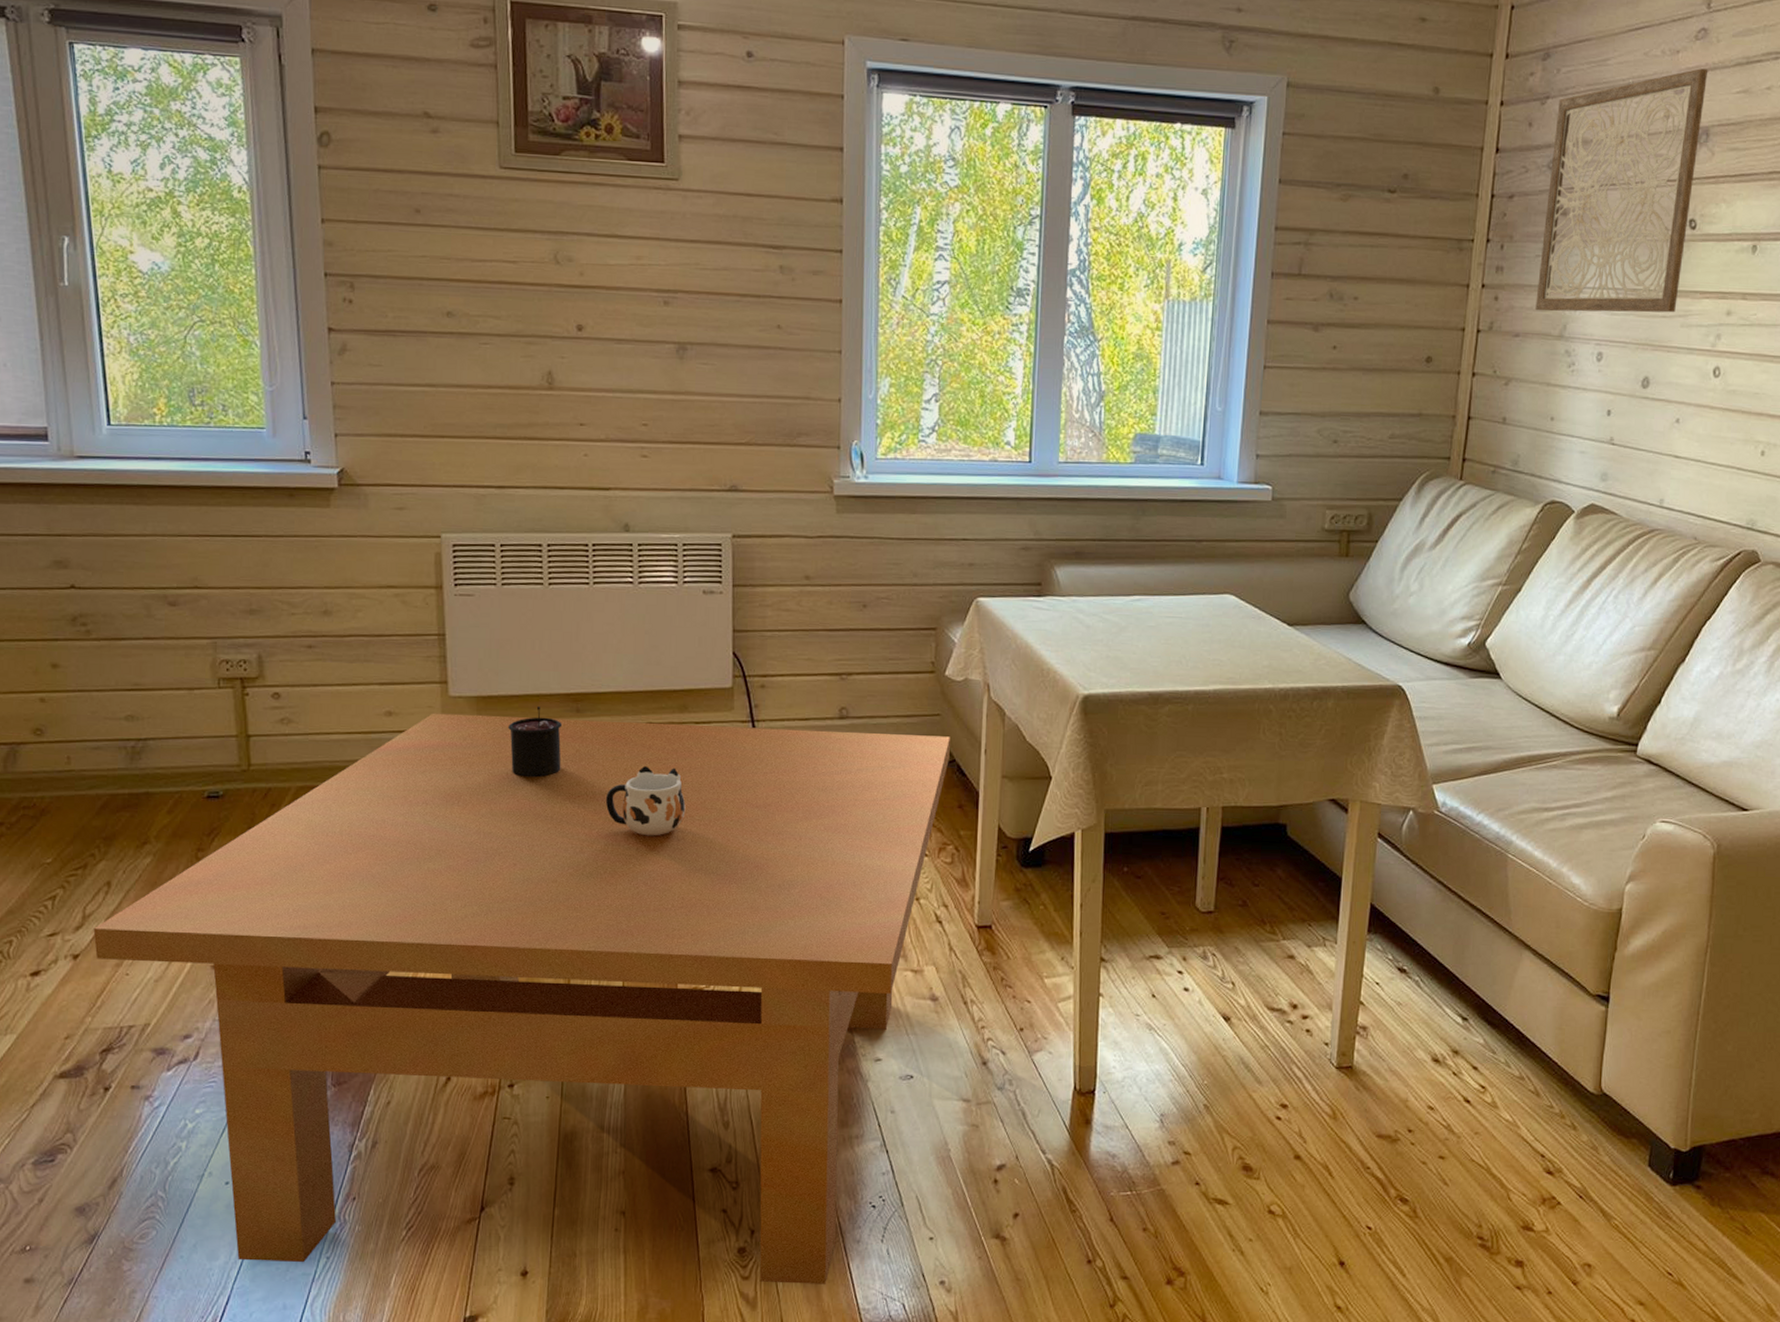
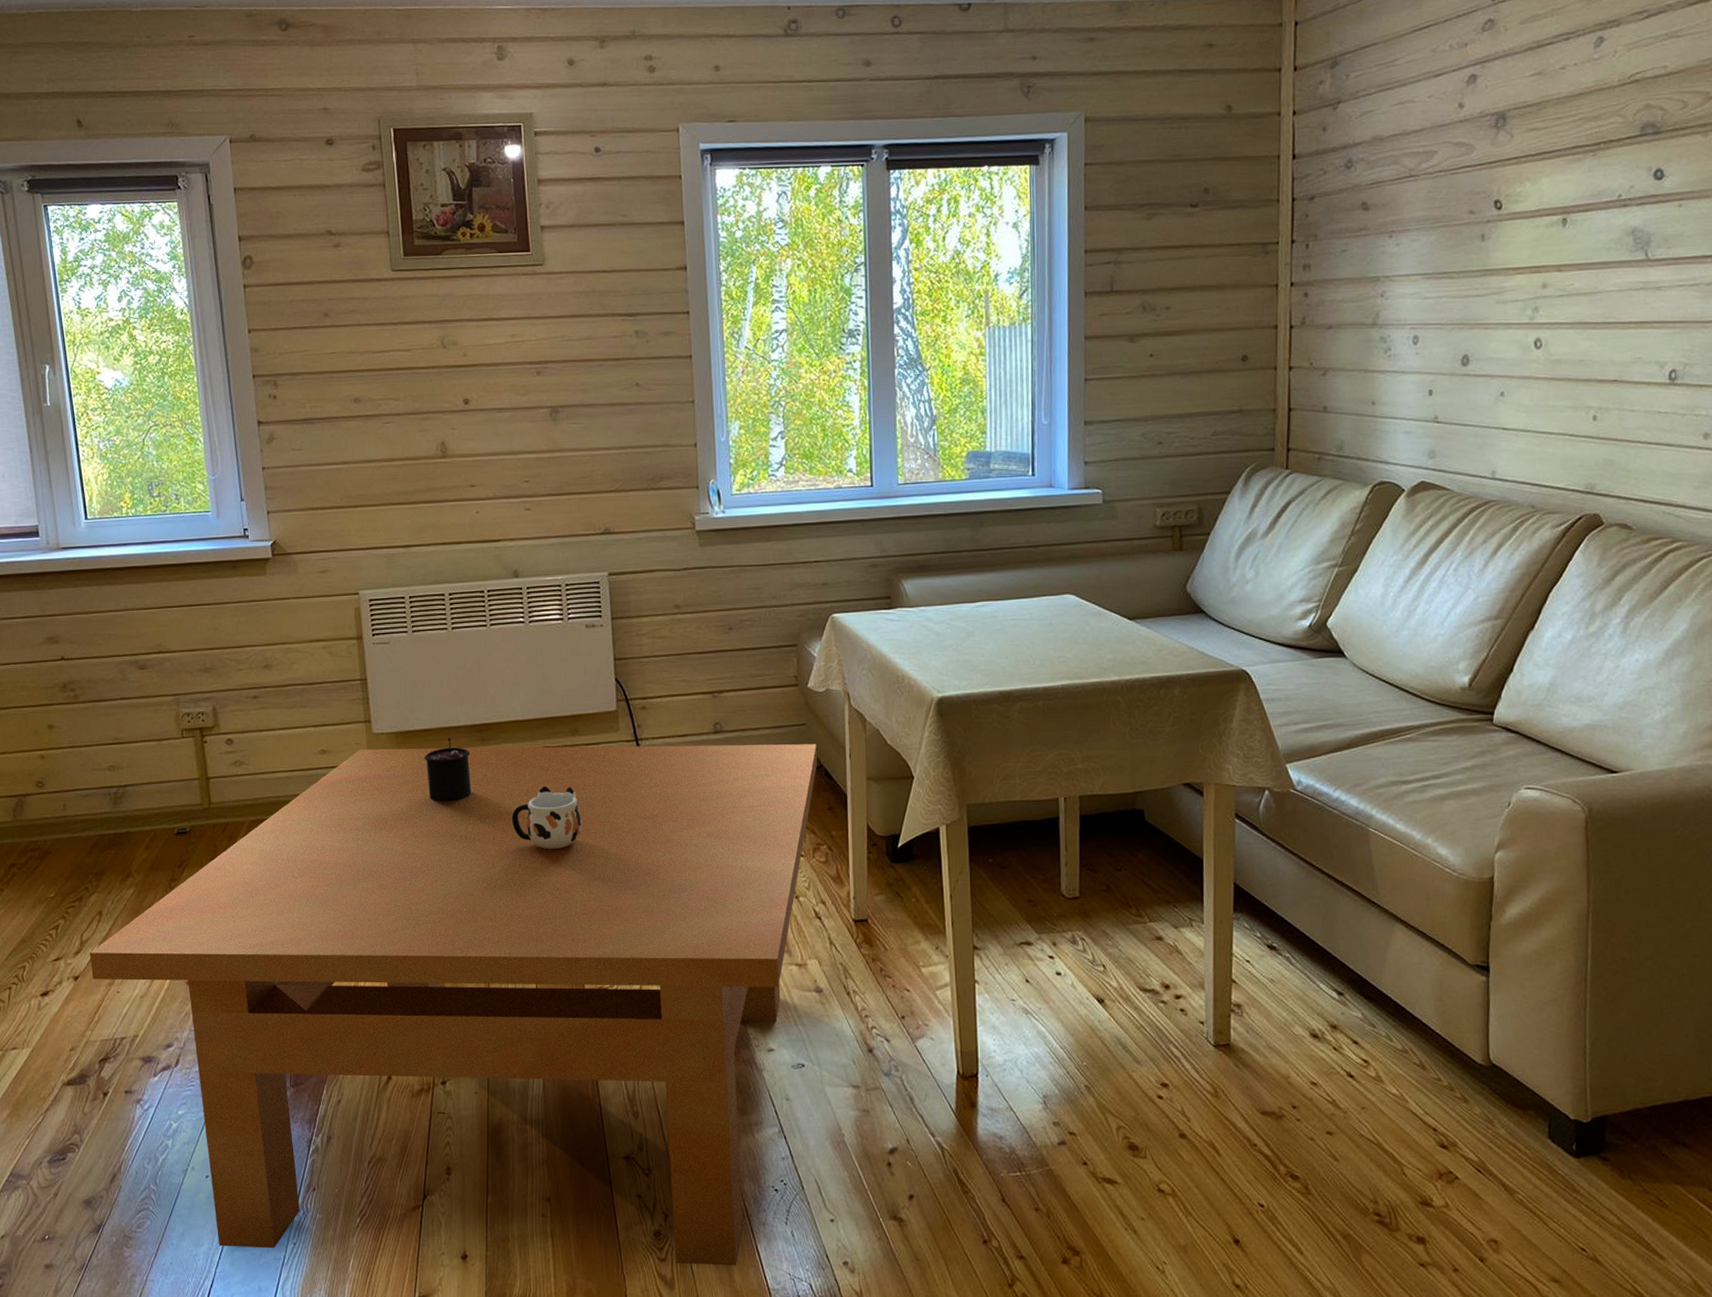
wall art: present [1535,68,1709,313] -> none [1346,57,1499,303]

